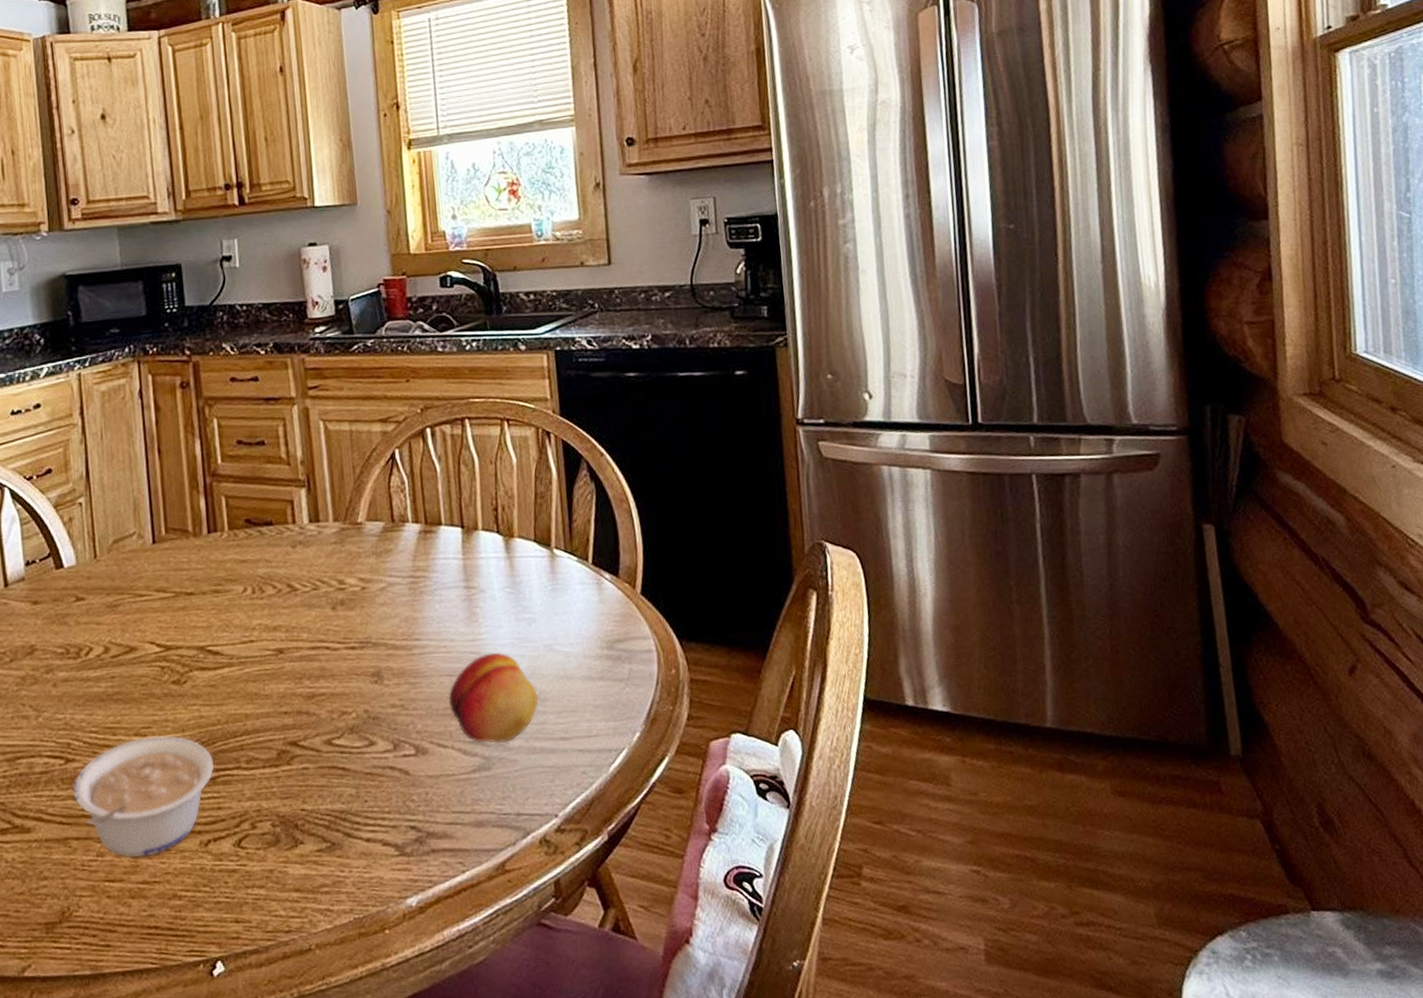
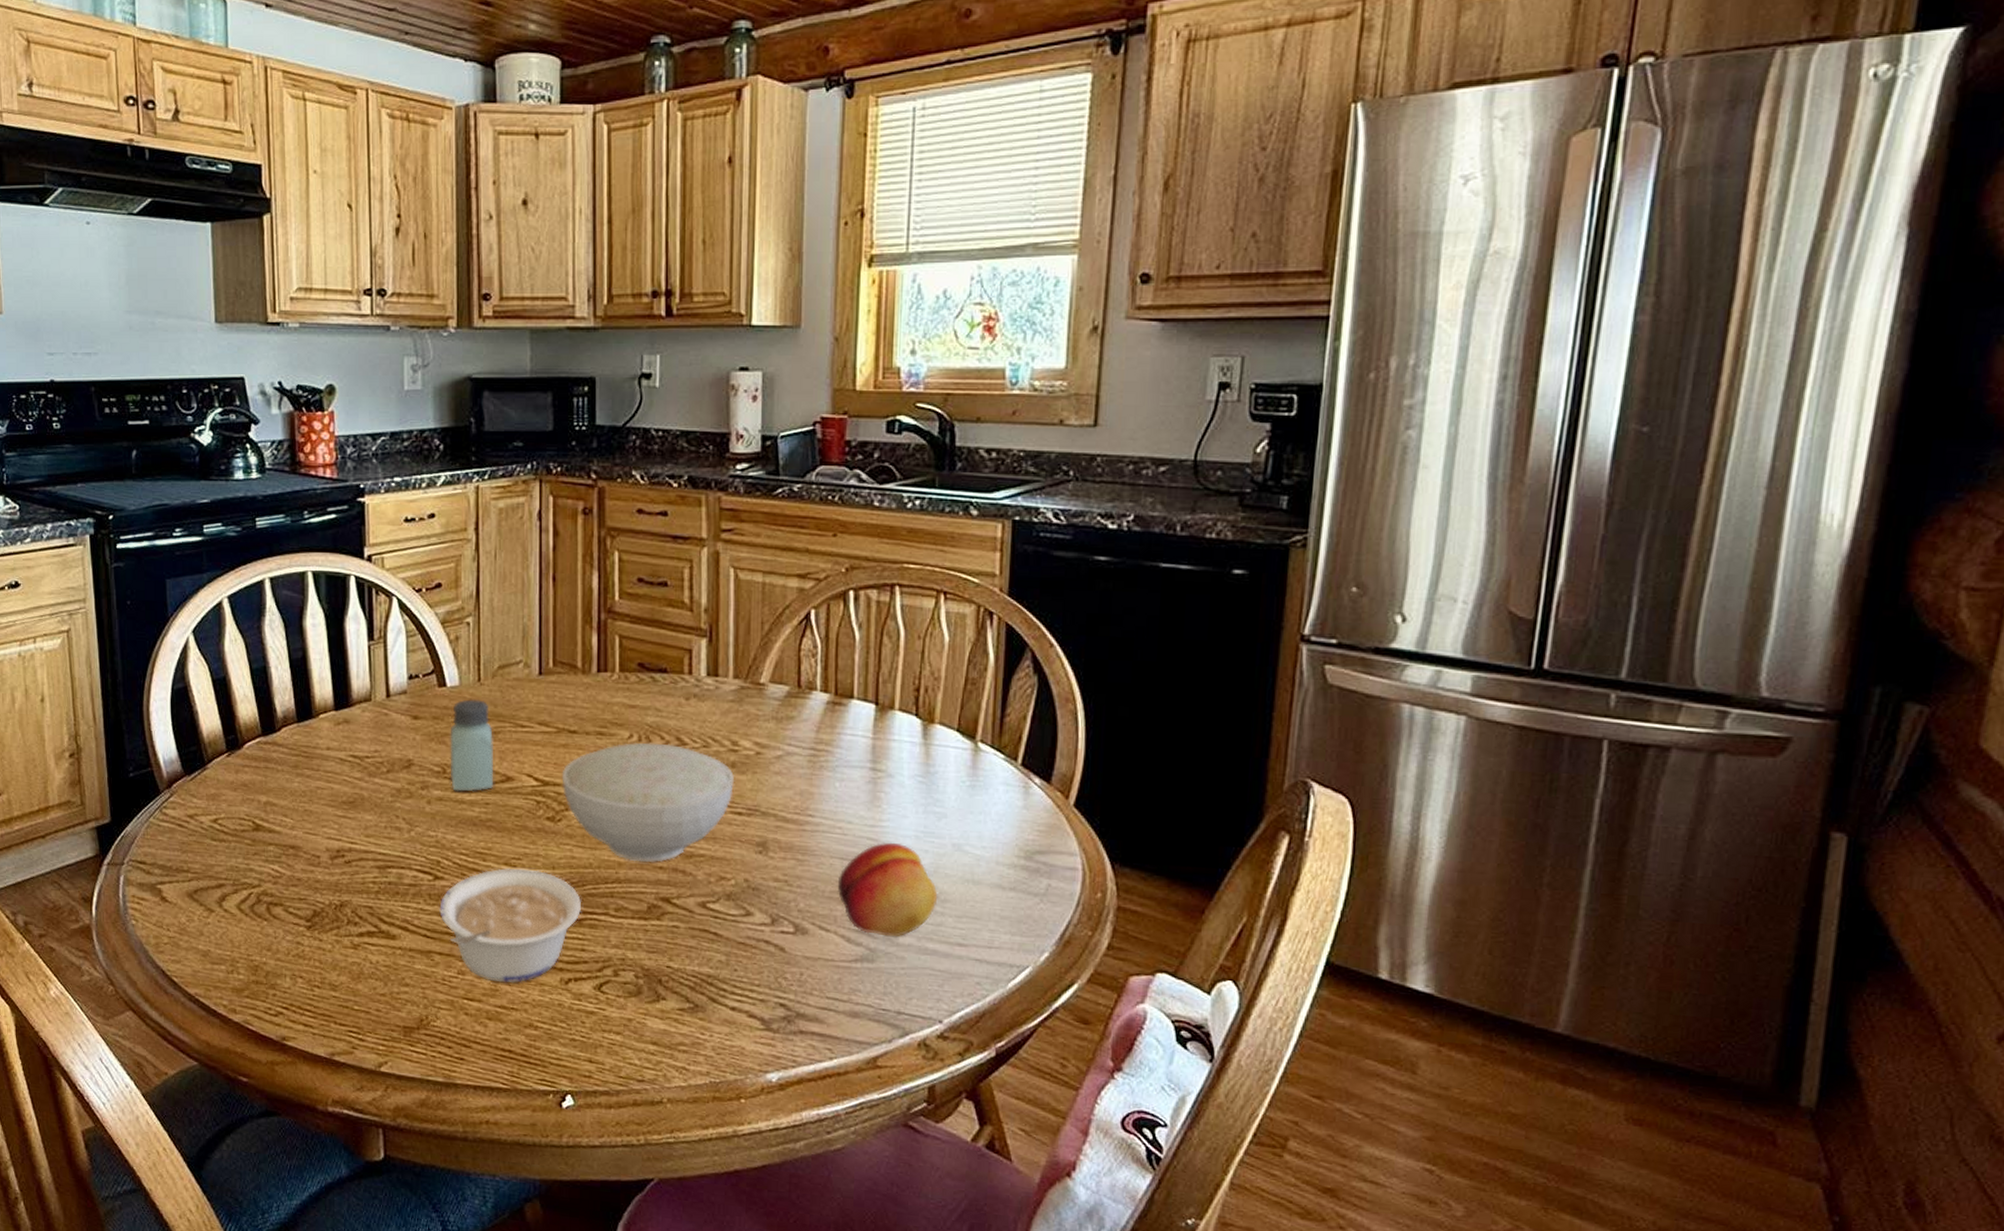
saltshaker: none [70,576,118,670] -> present [450,699,494,792]
bowl: none [183,591,346,711] -> present [562,742,735,862]

